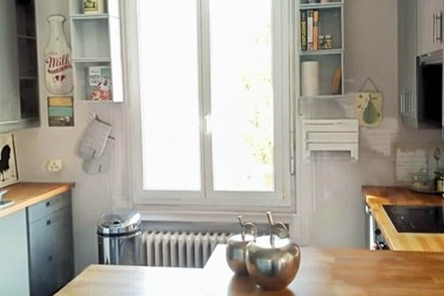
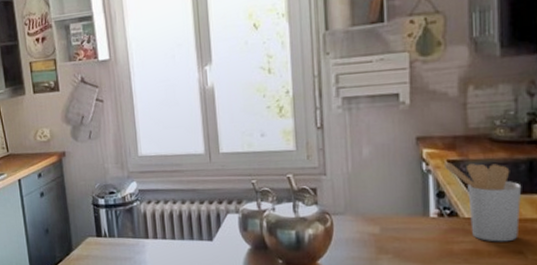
utensil holder: none [381,207,431,270] -> present [445,162,522,242]

